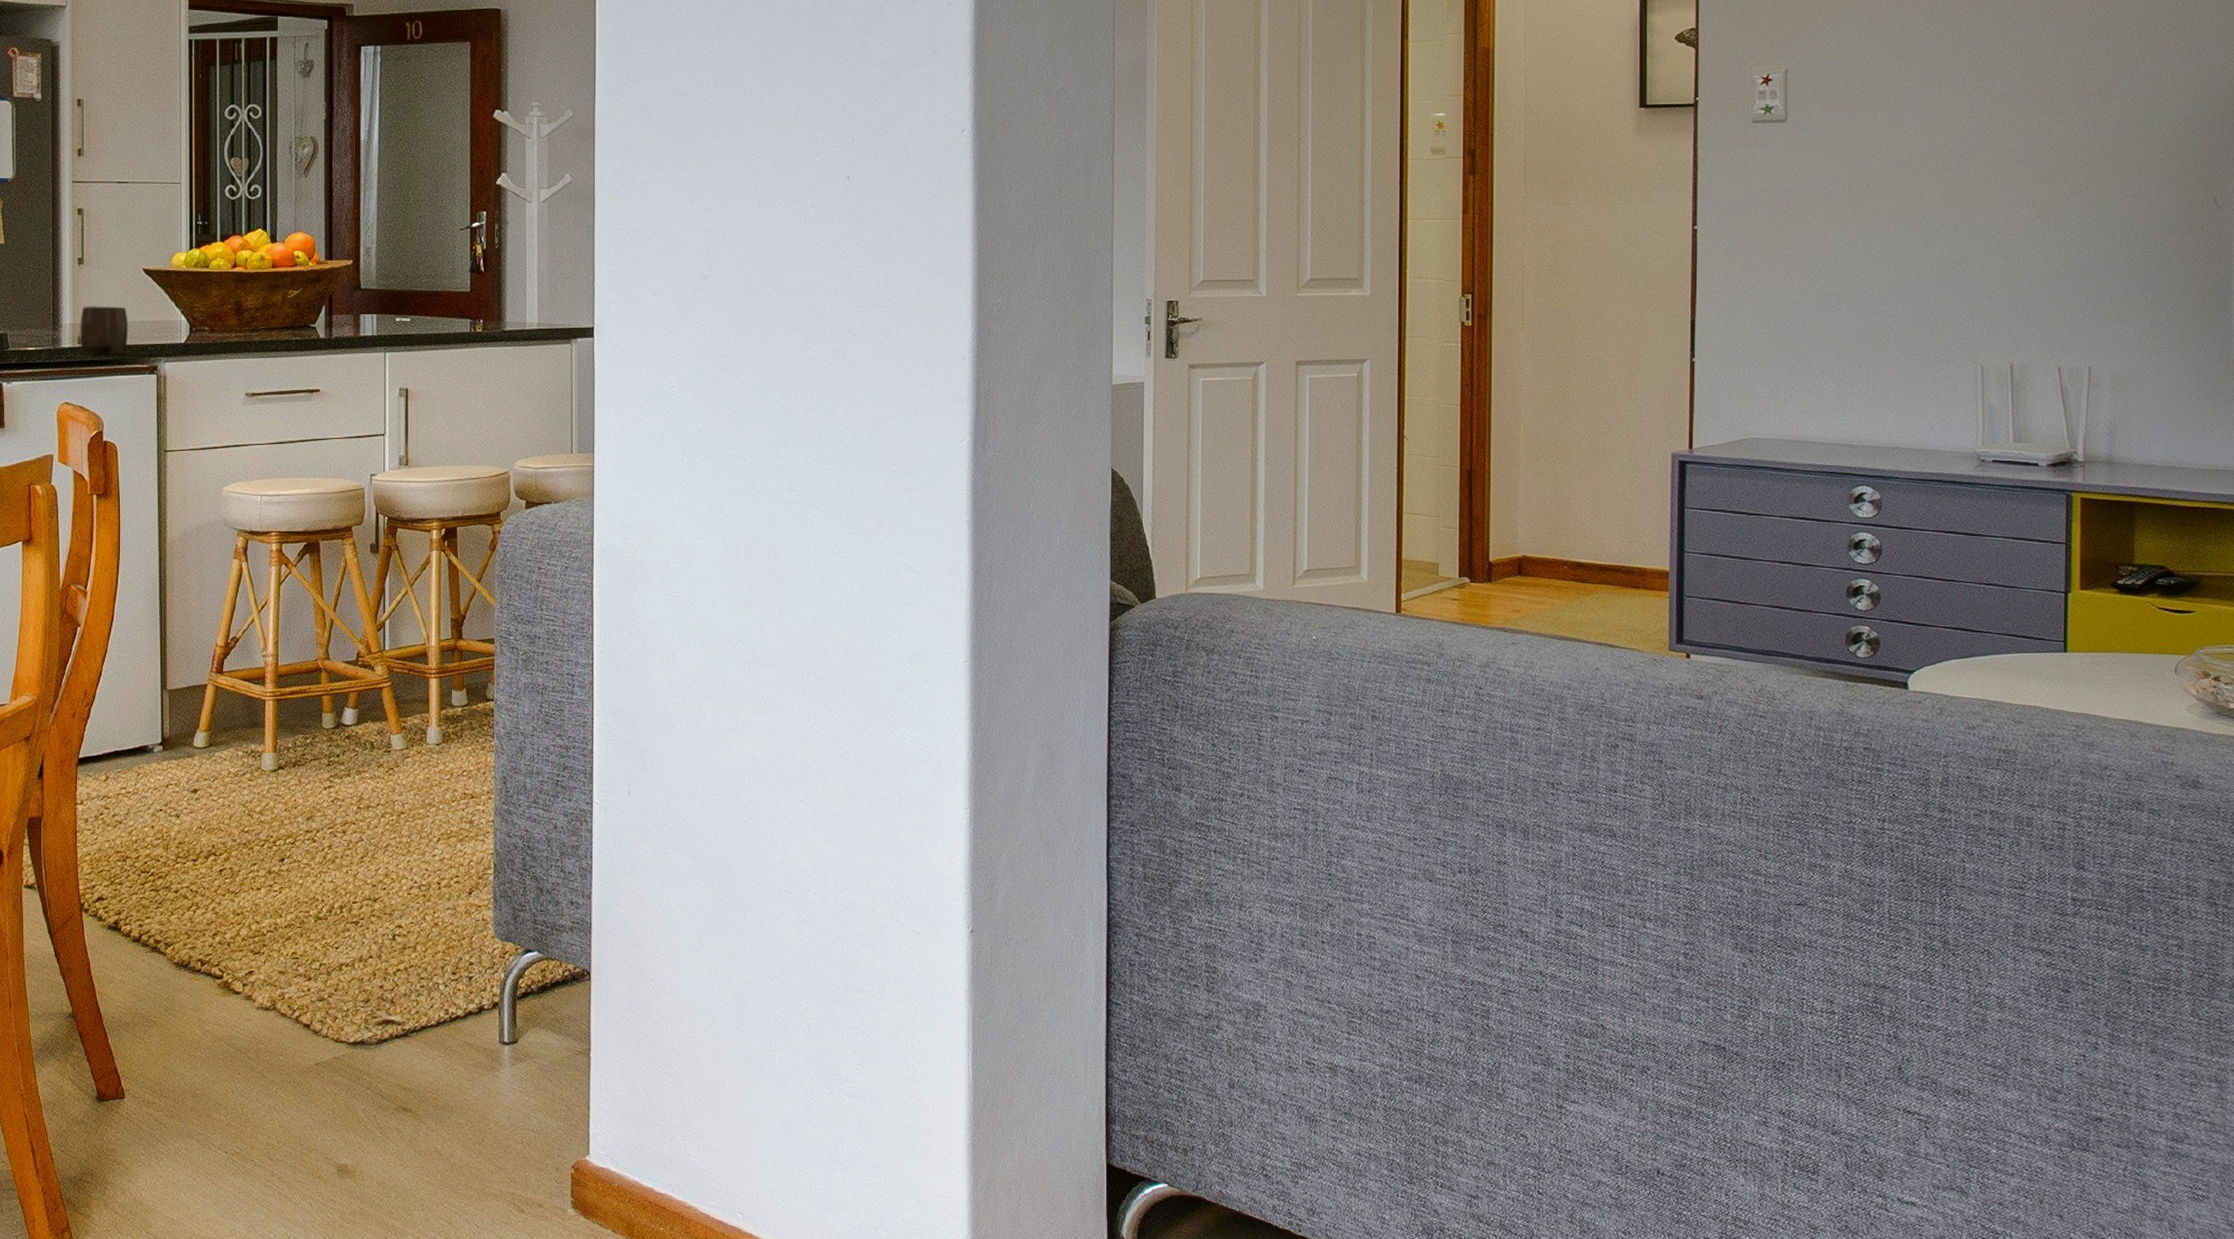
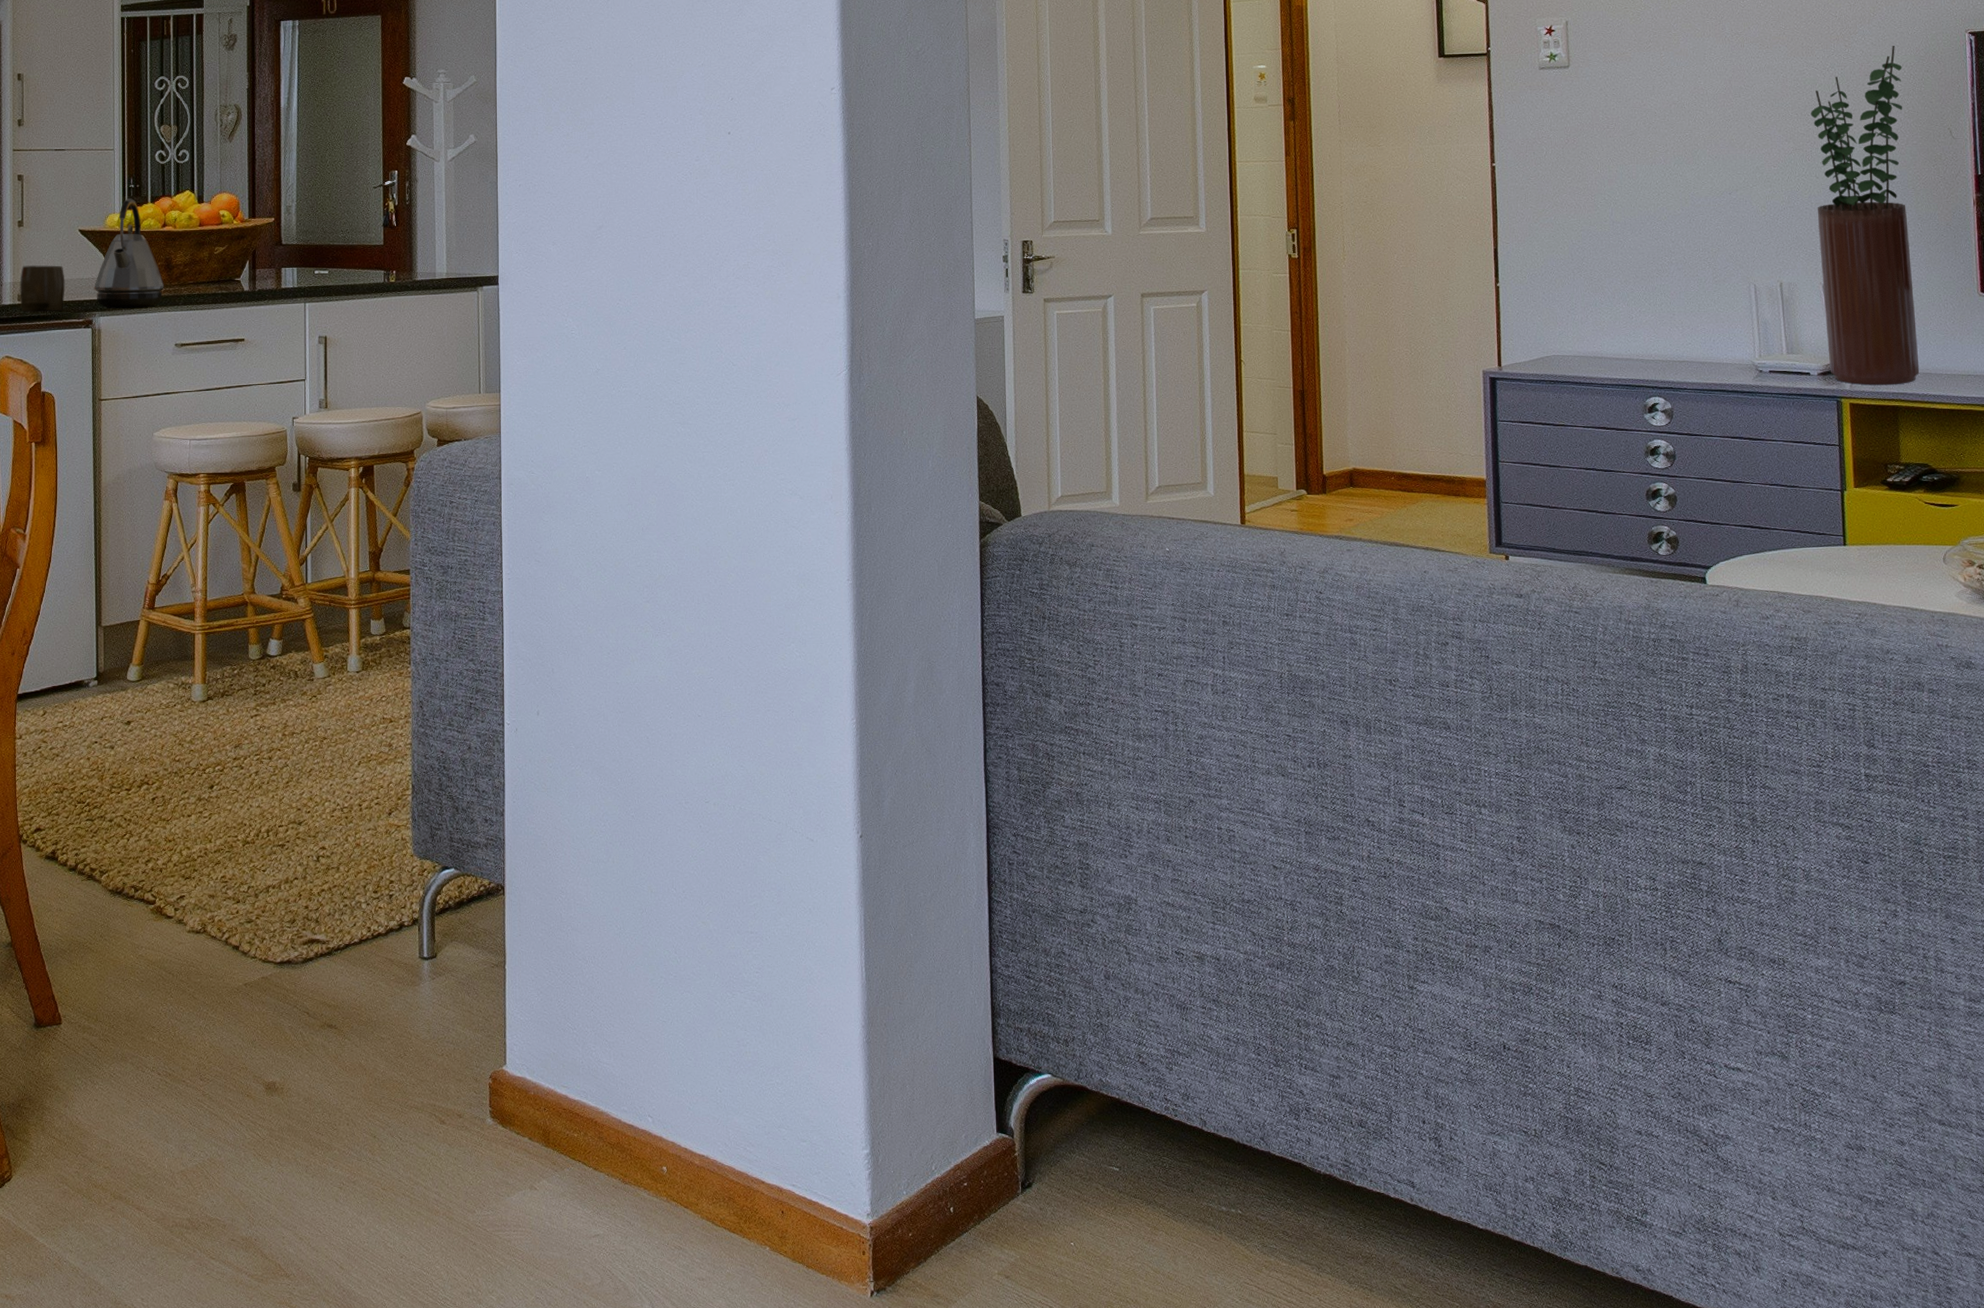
kettle: none [159,236,235,354] -> present [94,198,165,308]
vase: none [2057,102,2165,479] -> present [1810,45,1920,385]

